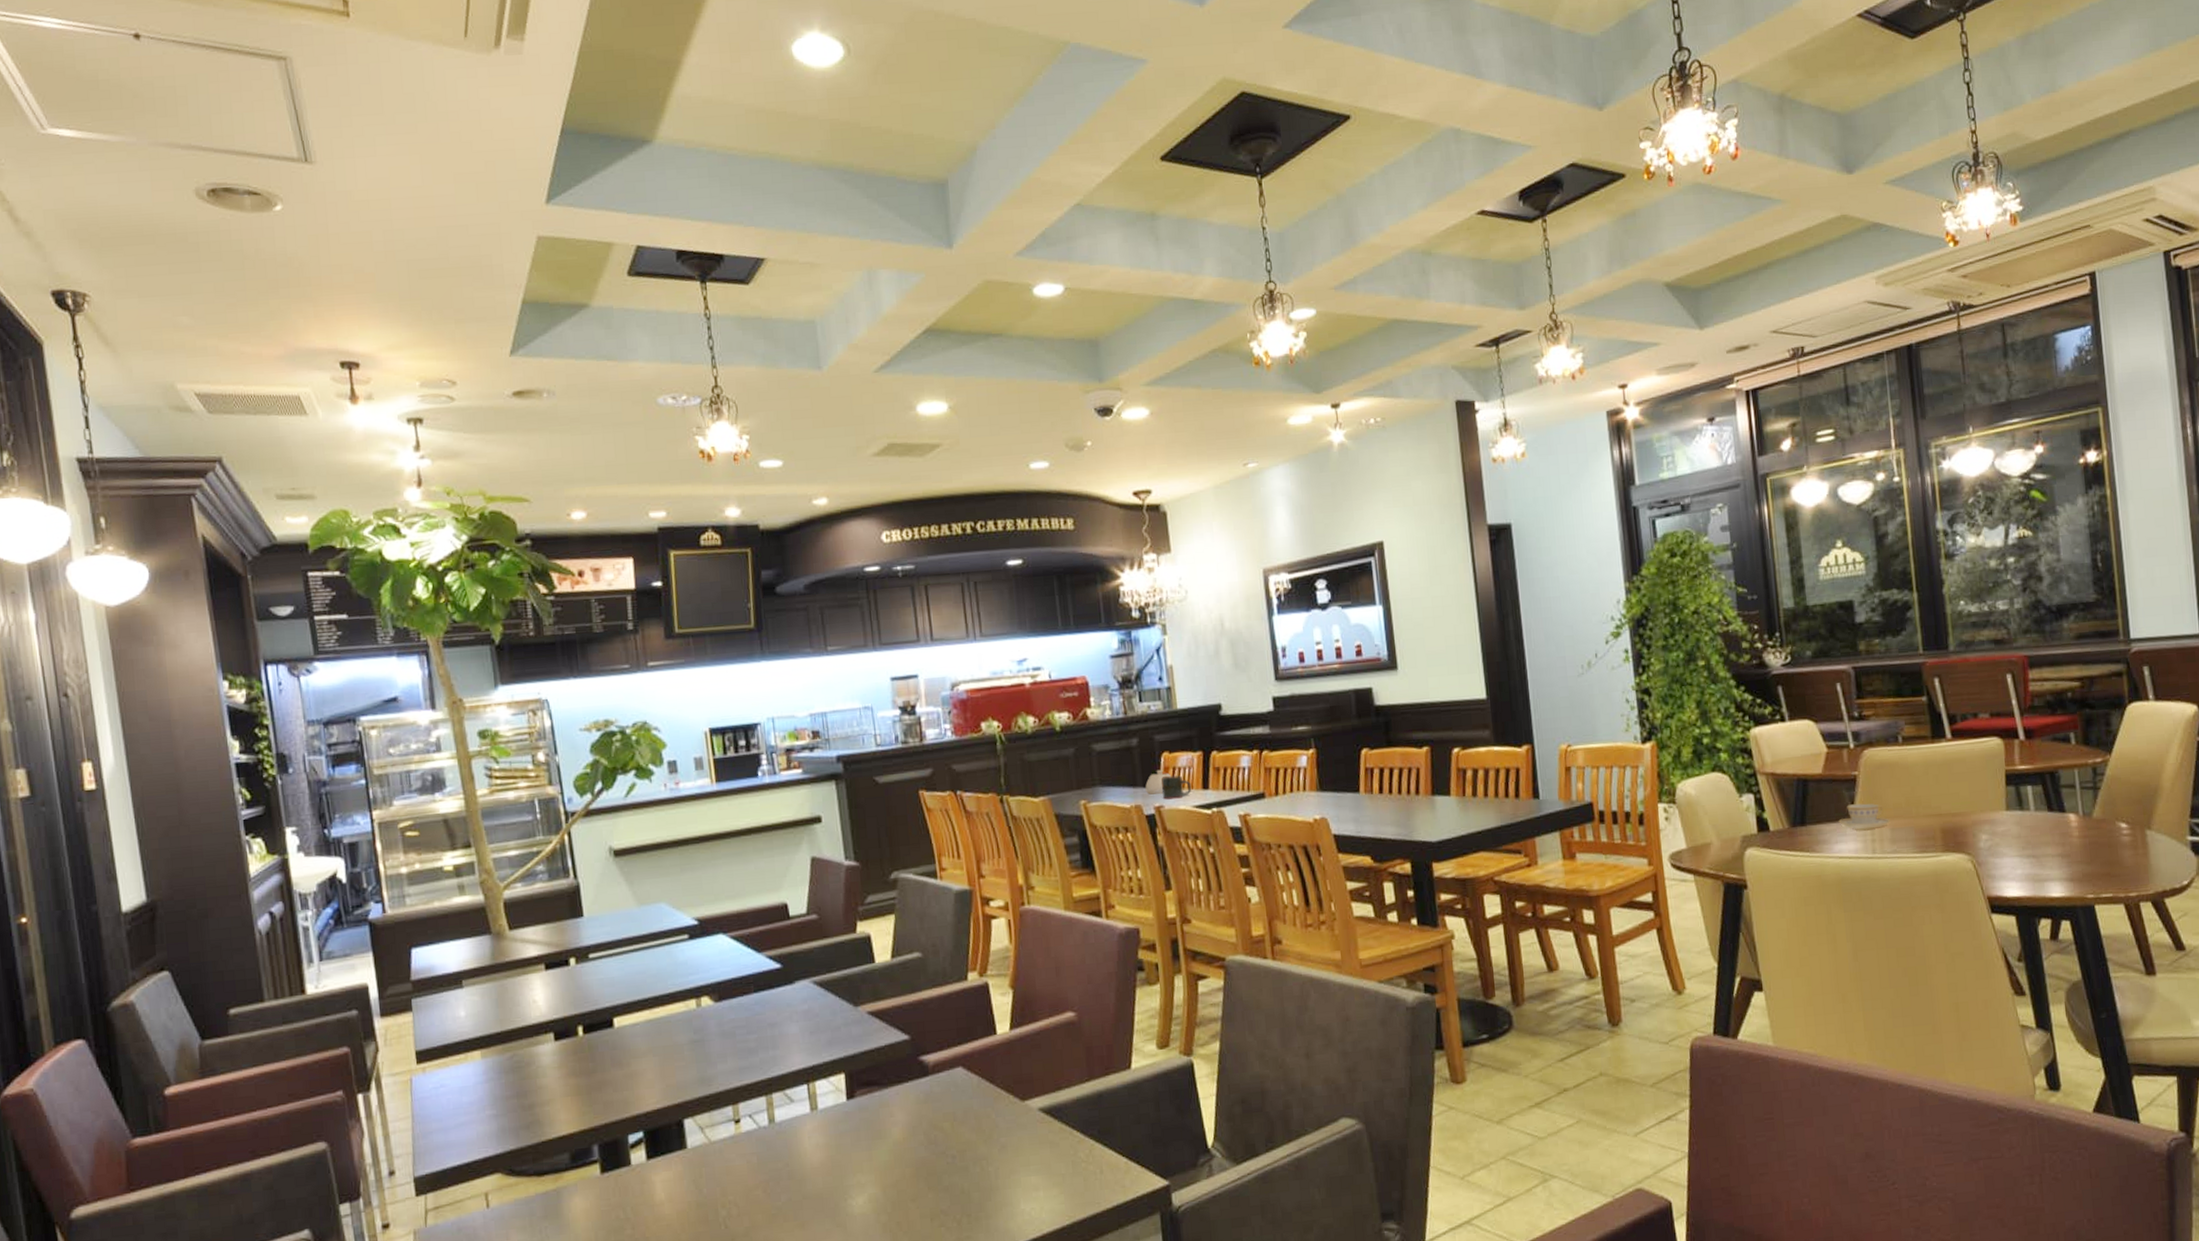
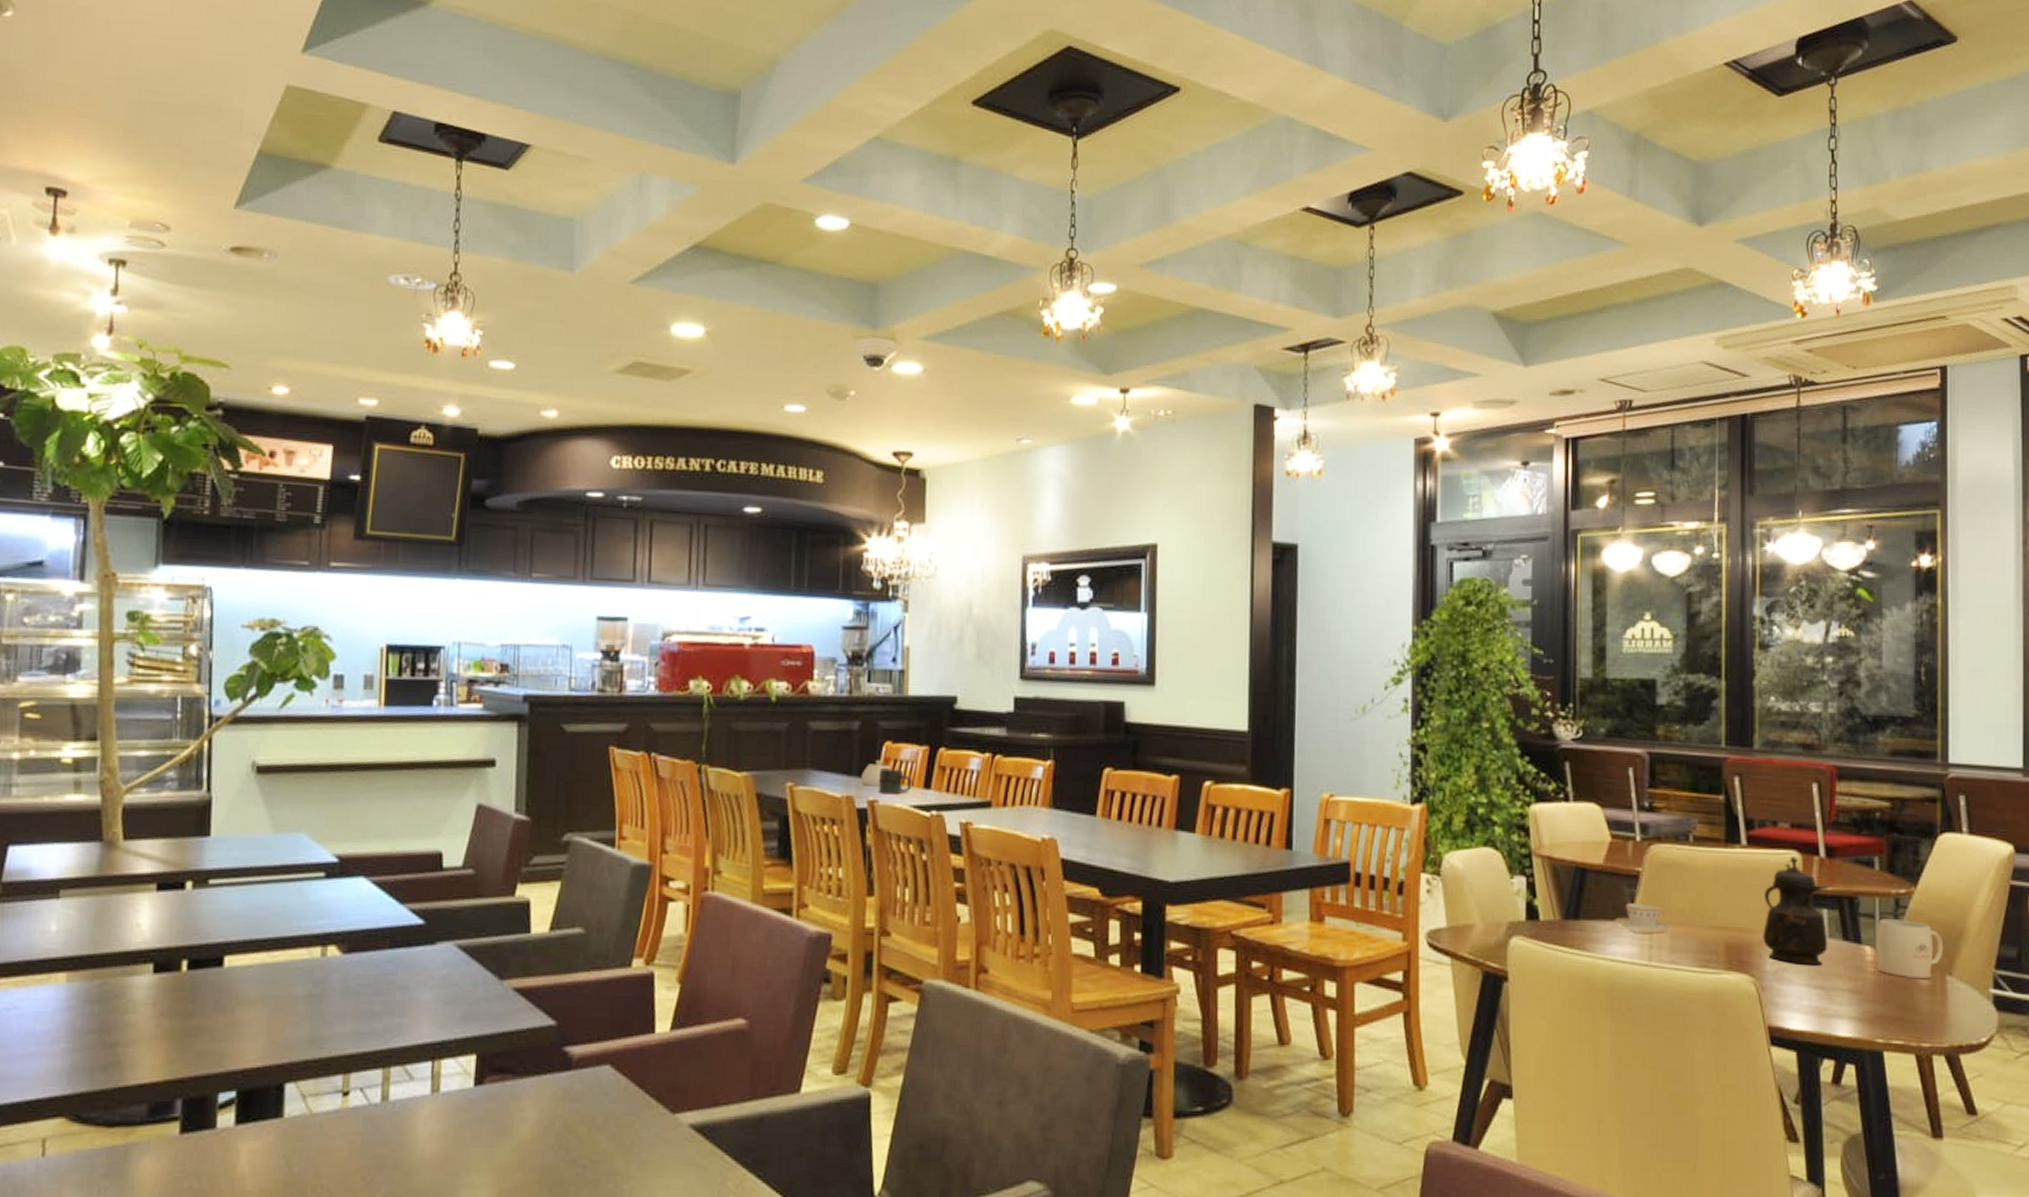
coffeepot: none [1971,743,2035,839] -> present [1763,857,1830,967]
mug: none [2078,785,2142,837] -> present [1876,918,1944,980]

